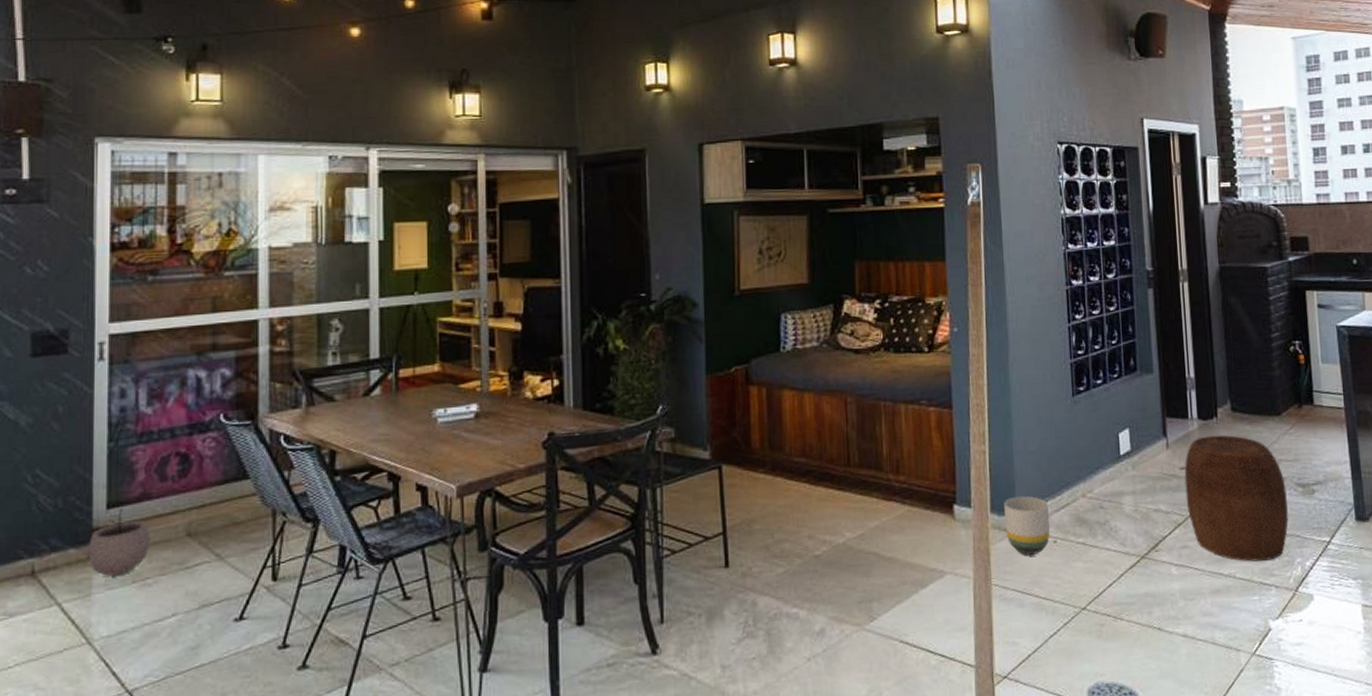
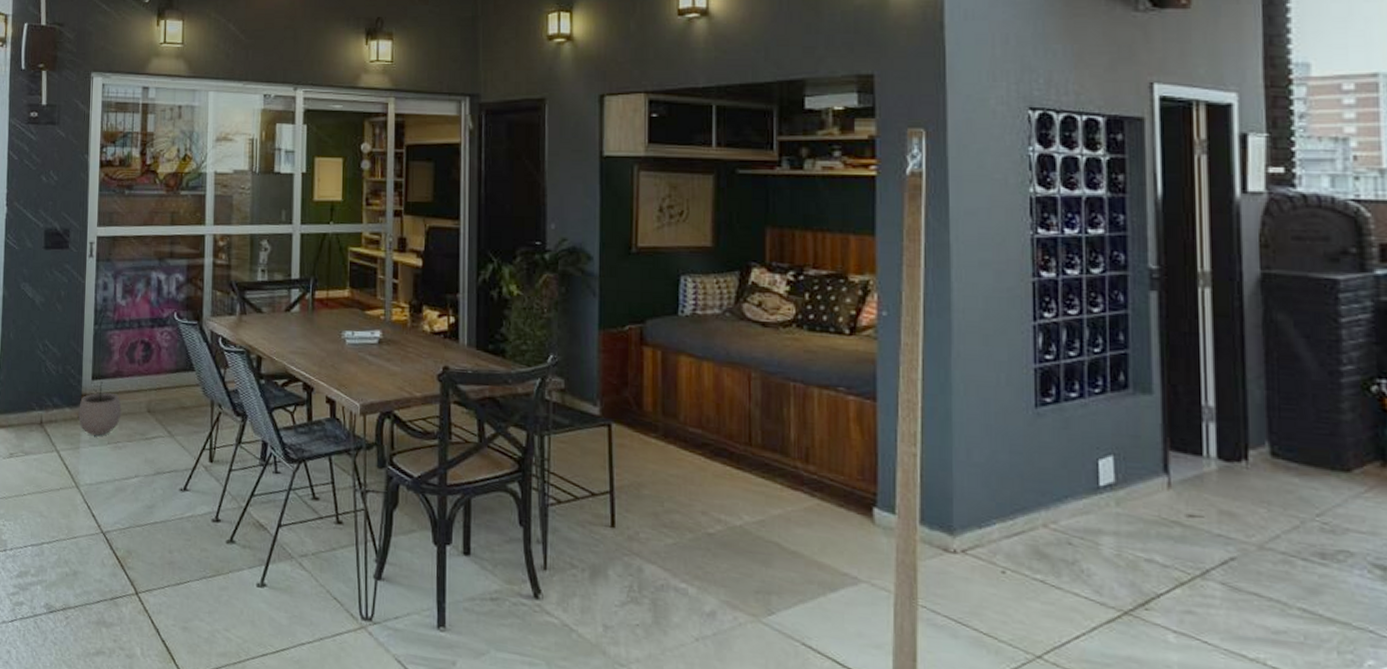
planter: present [1004,495,1050,555] -> none [938,511,998,582]
stool: present [1184,435,1289,562] -> none [1193,481,1356,654]

